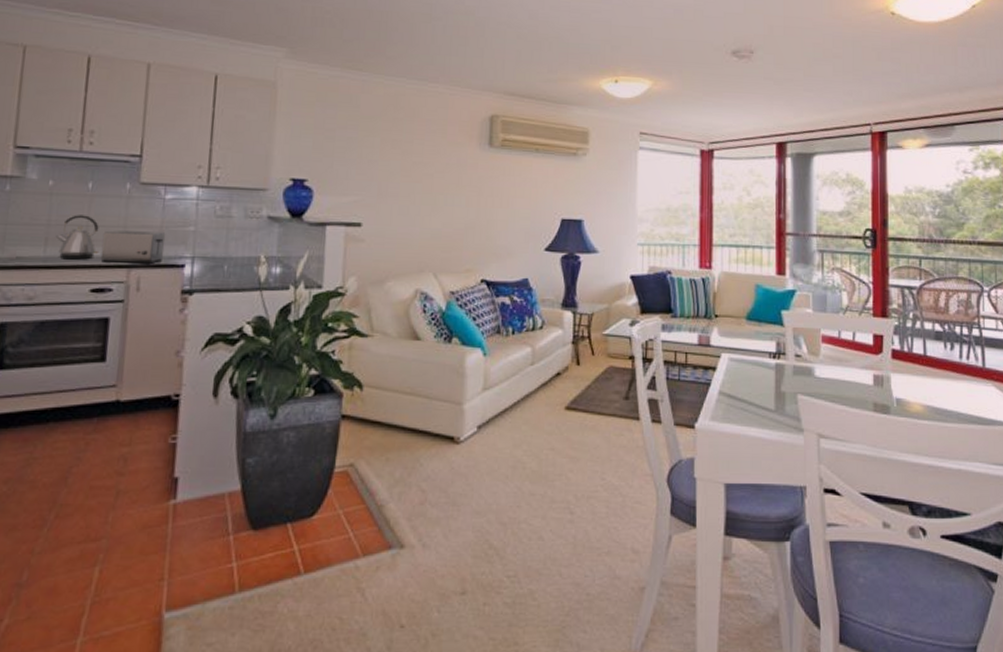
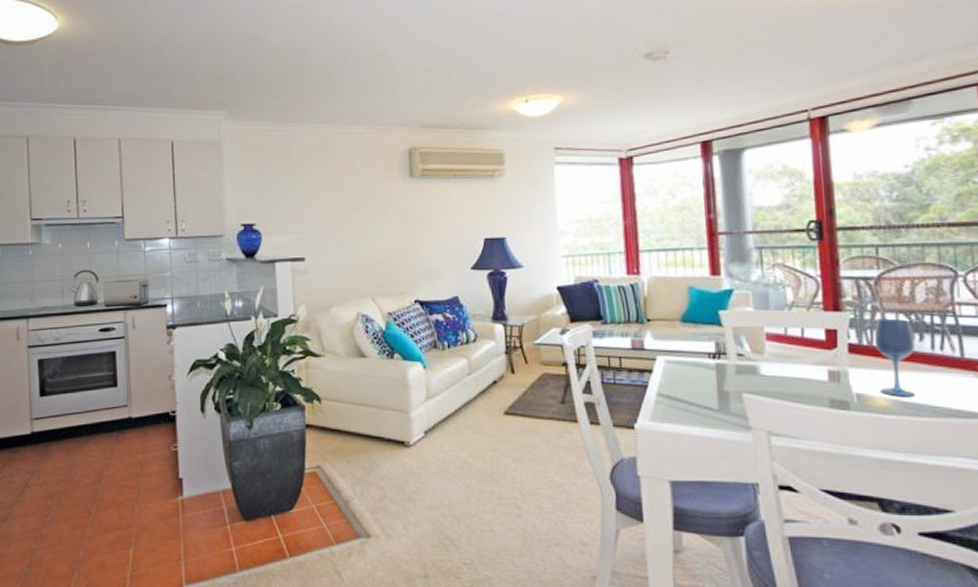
wineglass: none [913,327,947,403] -> present [873,318,916,397]

